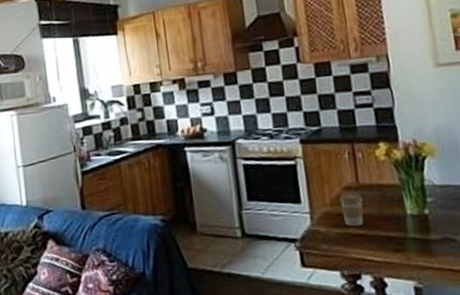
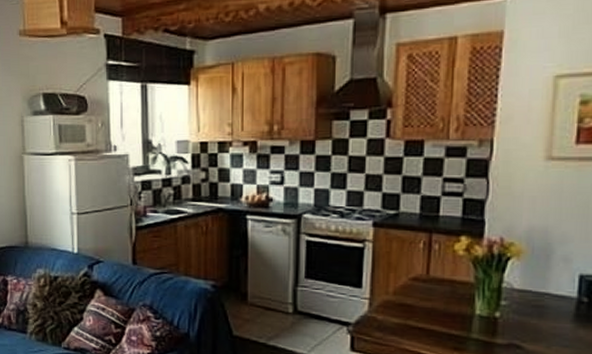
coffee cup: present [339,192,364,227] -> none [404,283,430,320]

